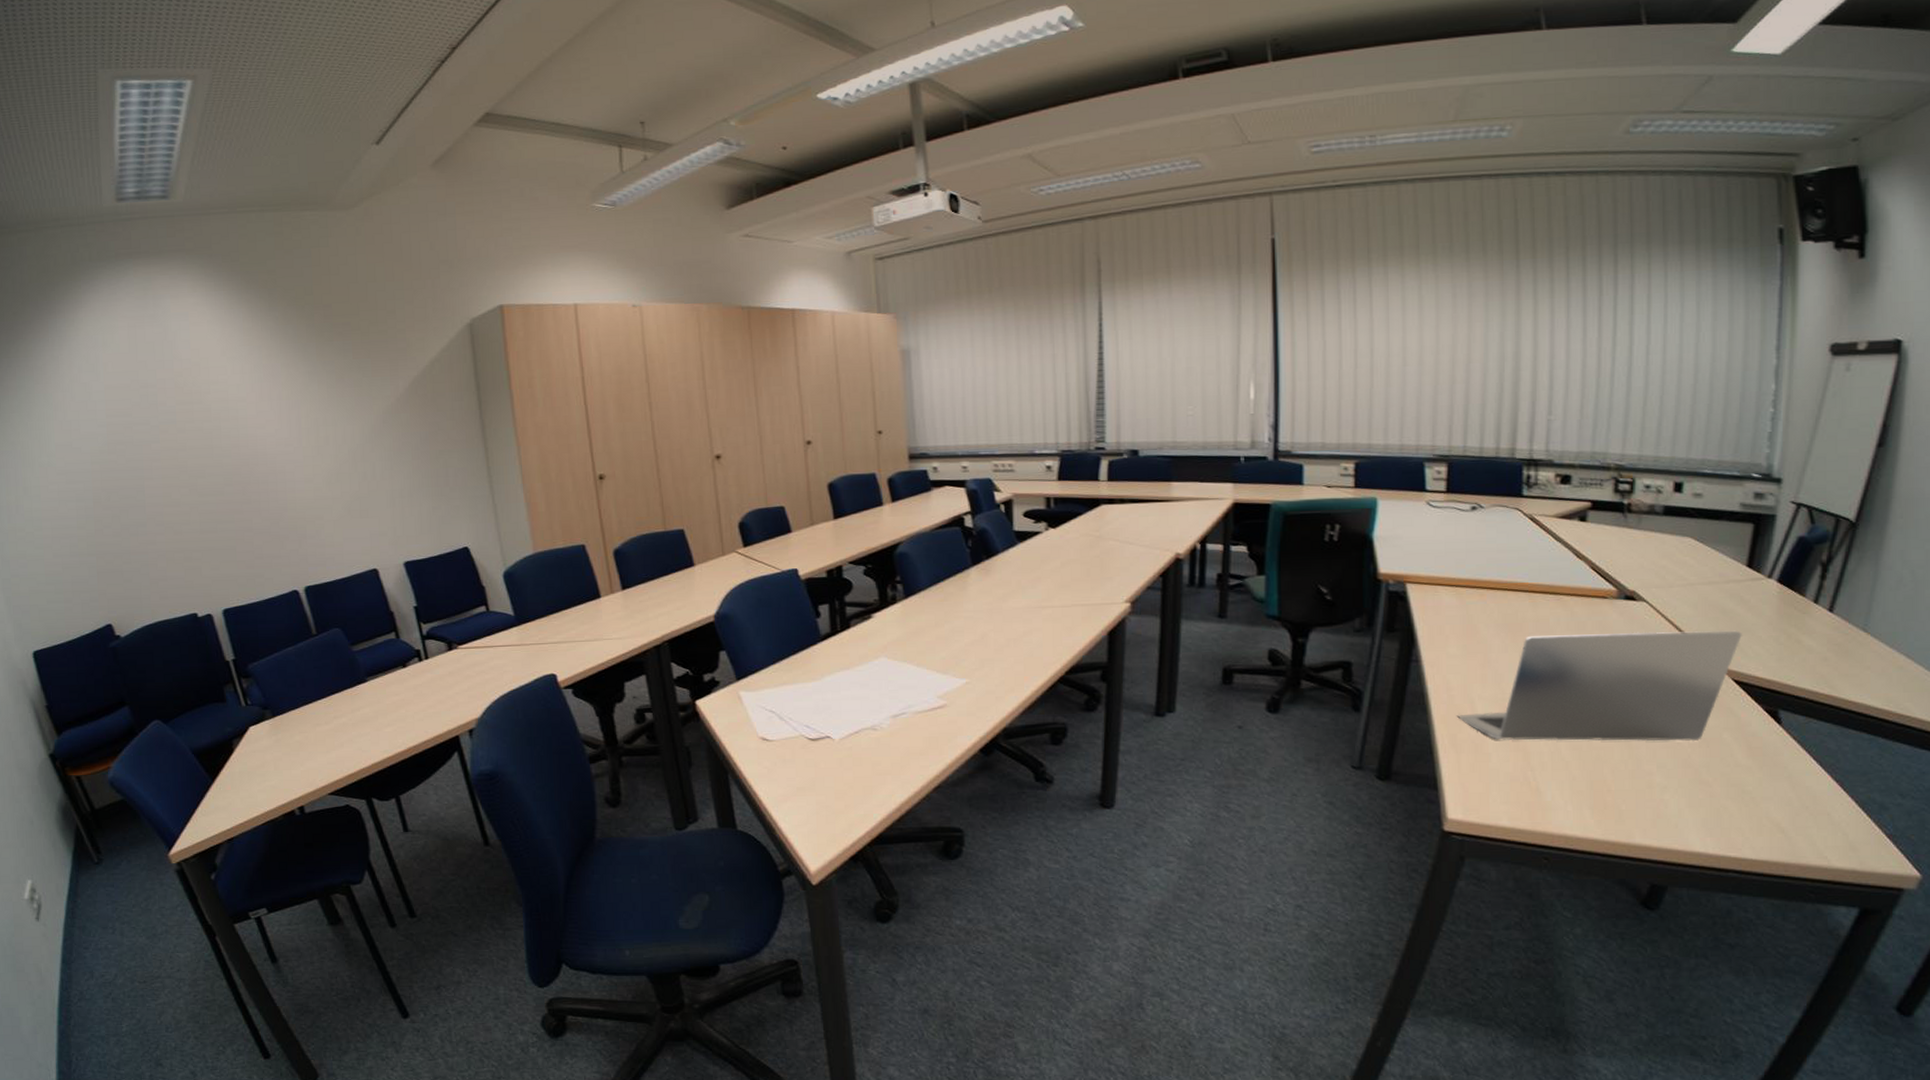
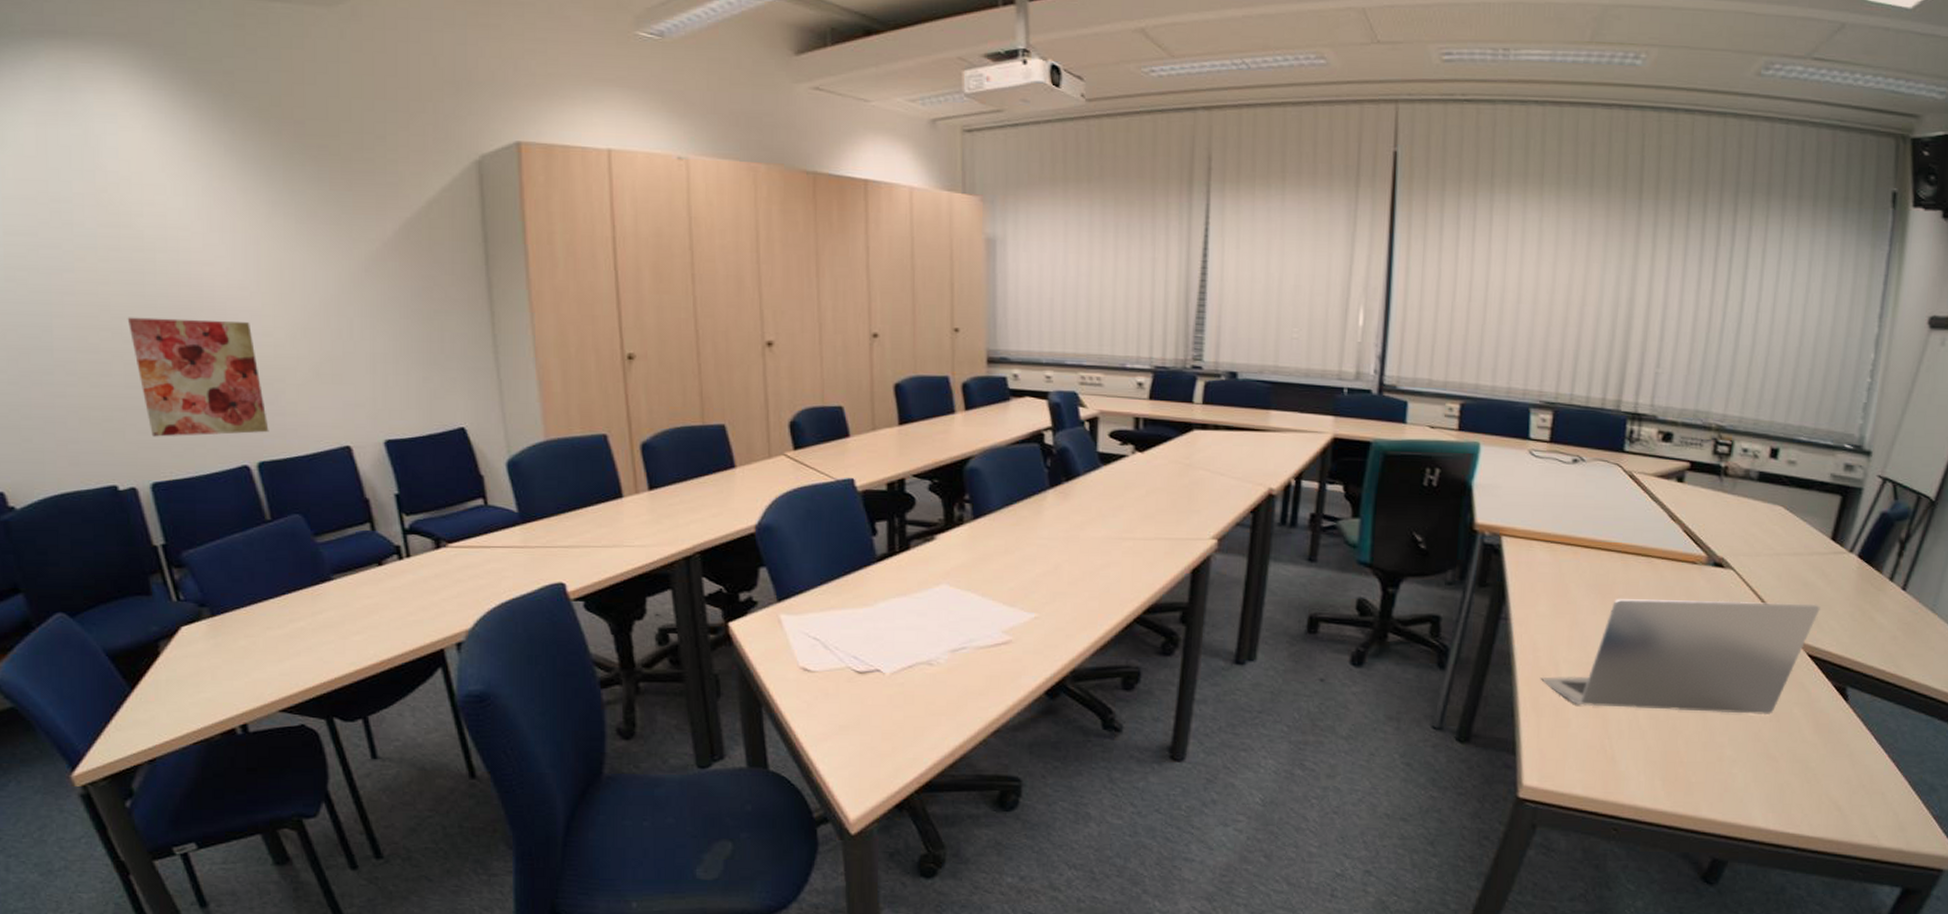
wall art: none [200,472,313,571] -> present [127,317,269,437]

